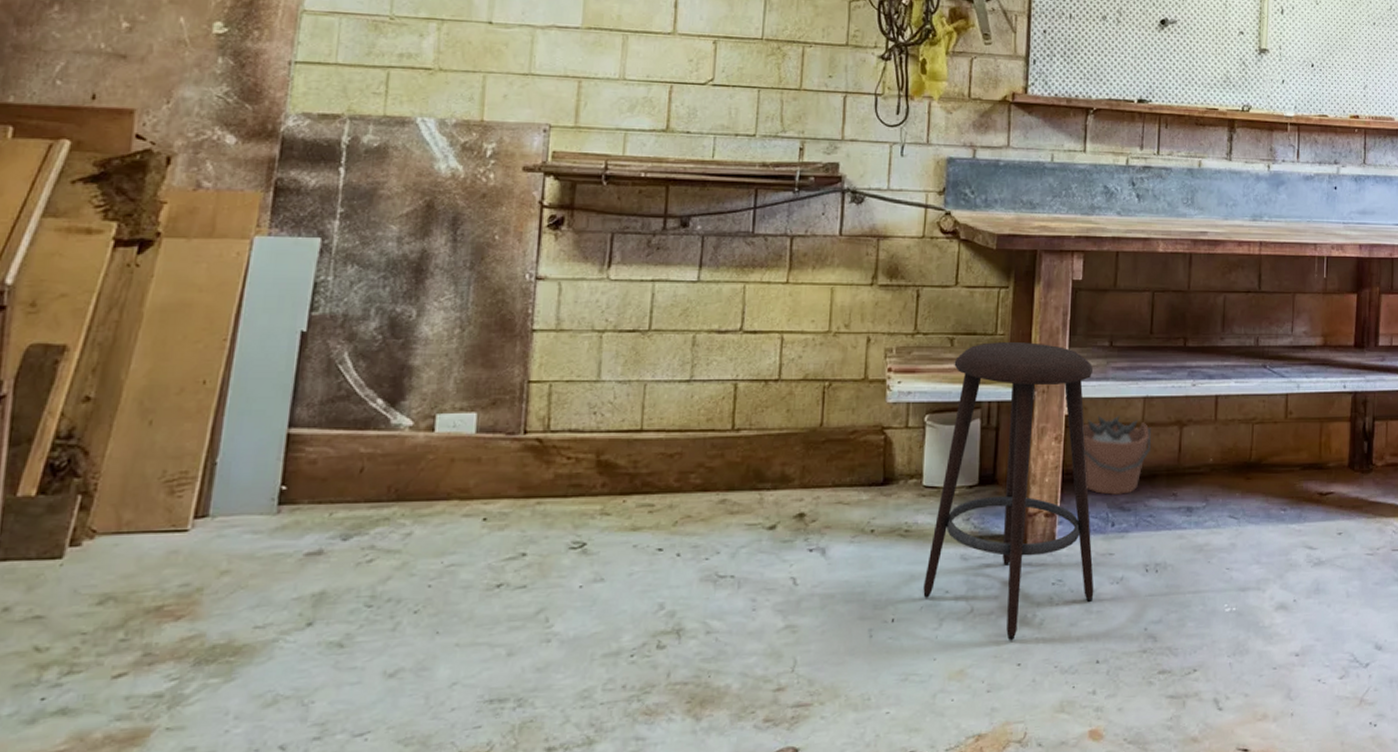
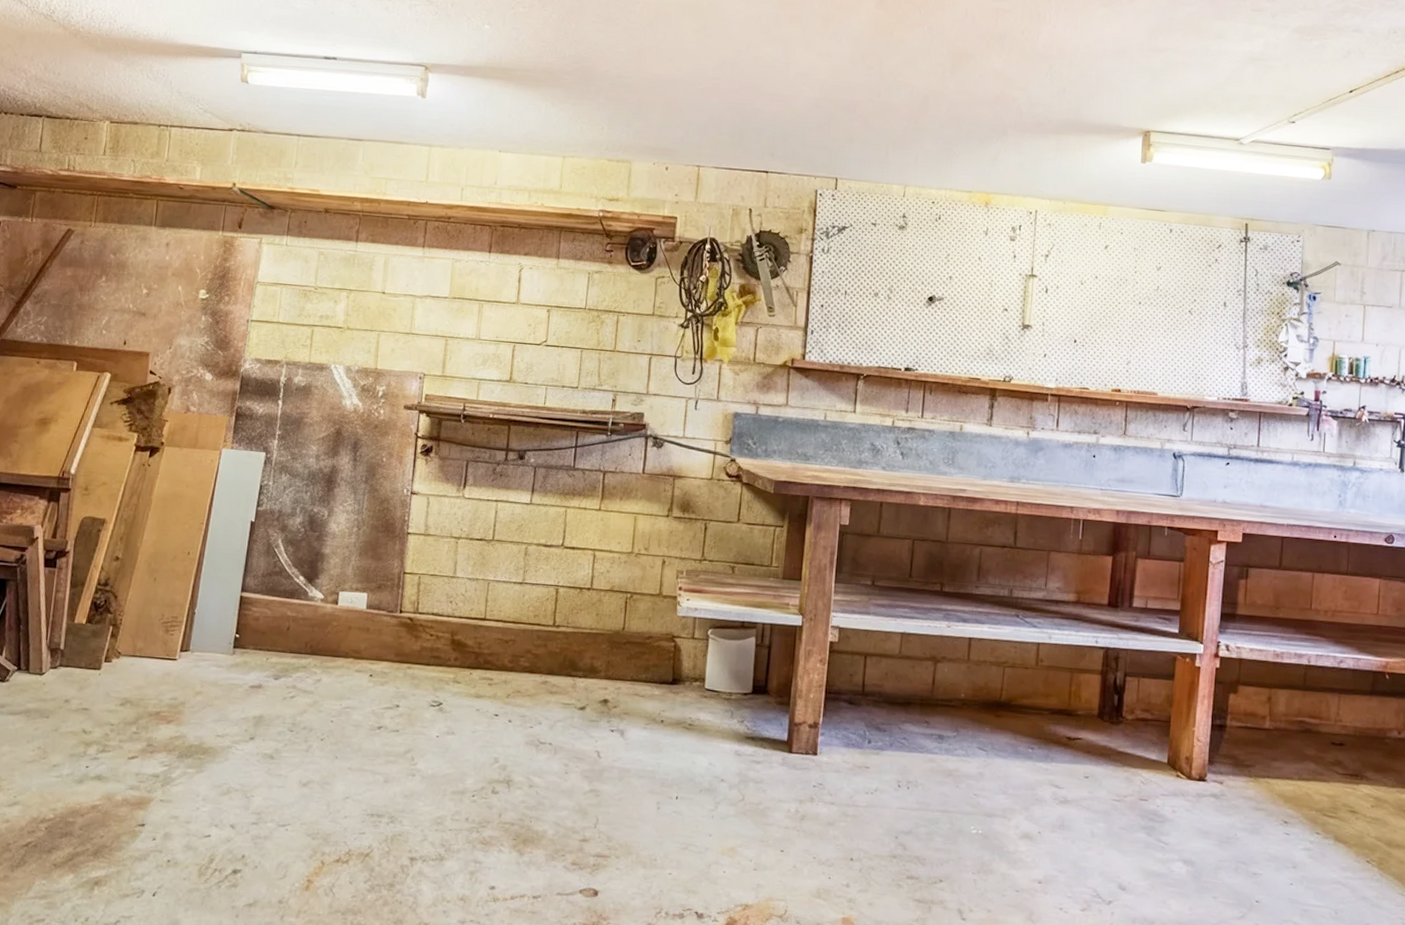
stool: present [923,342,1094,641] -> none [702,572,856,830]
bucket: present [1082,415,1151,495] -> none [845,644,907,717]

